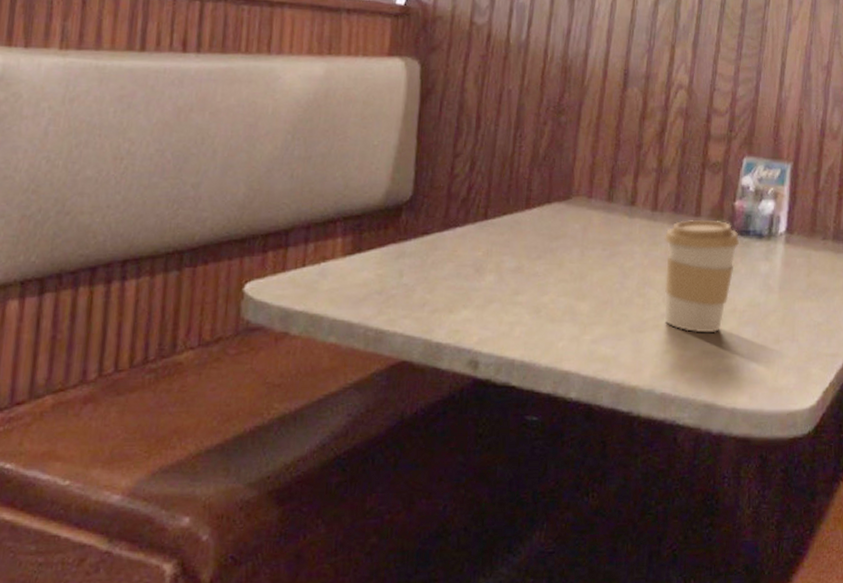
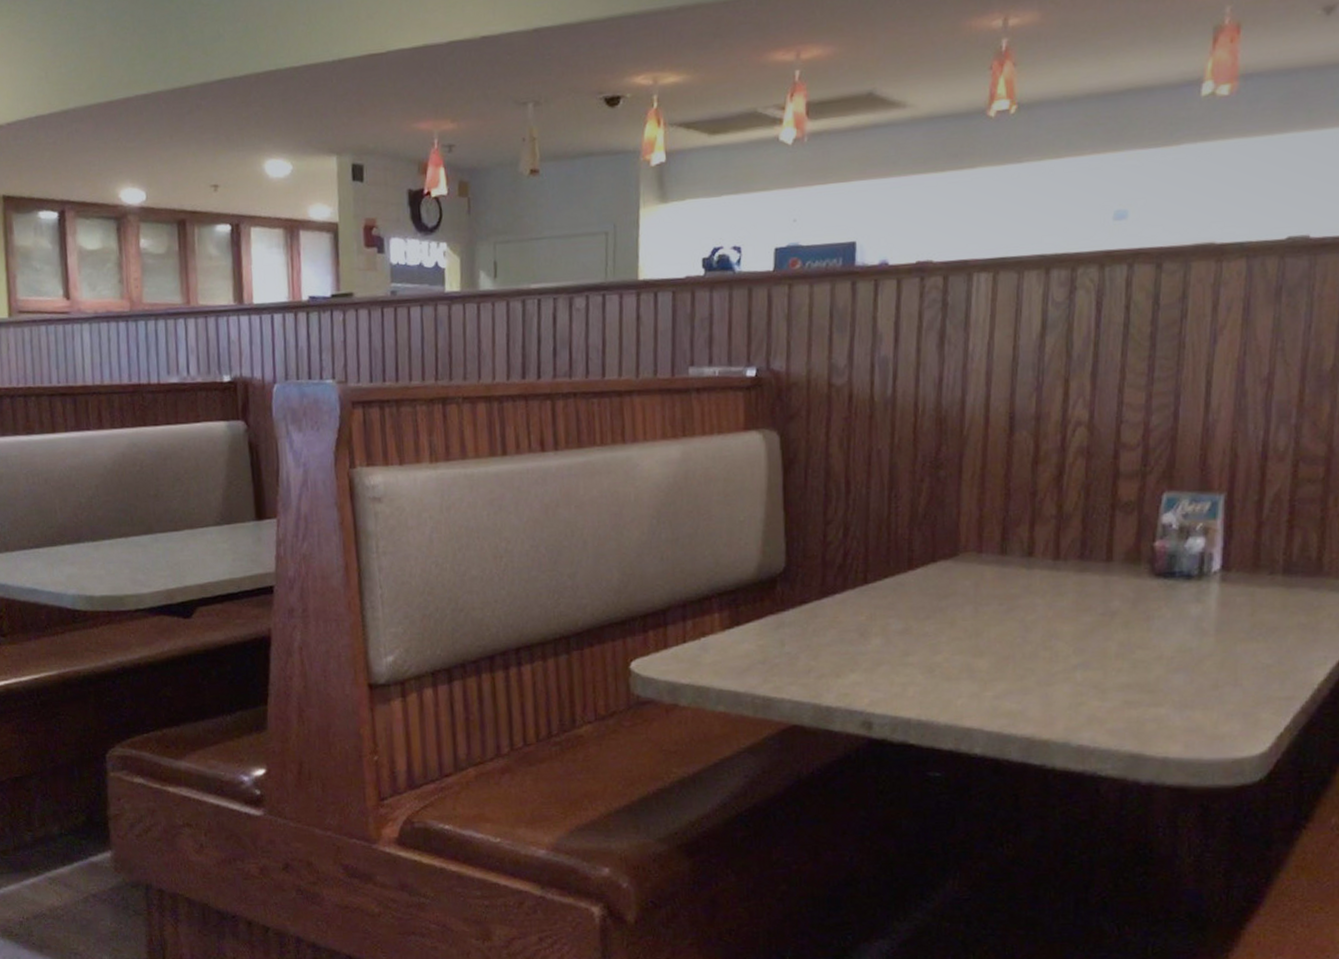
coffee cup: present [664,220,739,332] -> none [1071,564,1162,682]

